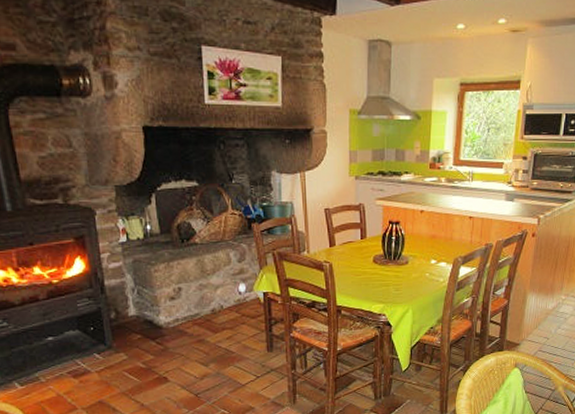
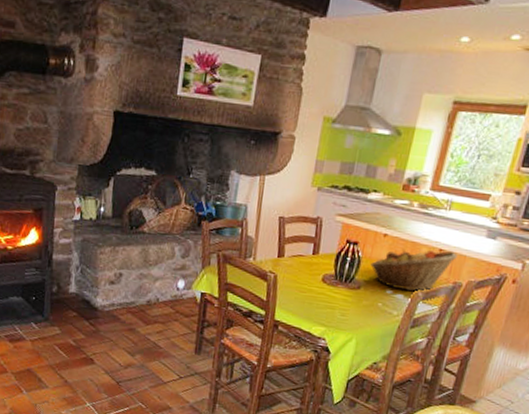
fruit basket: none [413,218,485,259] -> present [370,249,458,292]

